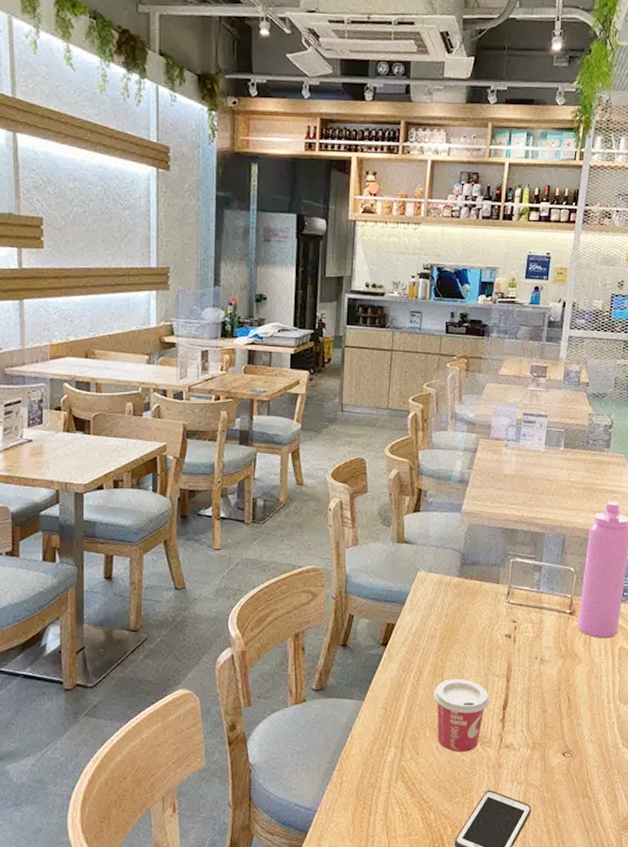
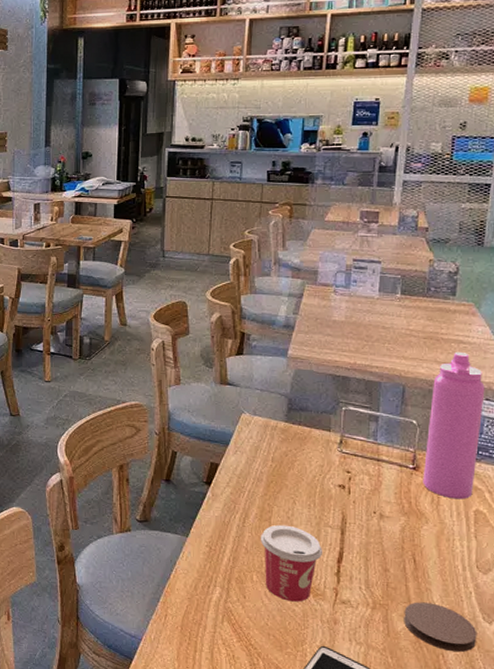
coaster: none [558,736,618,779] -> present [404,602,477,653]

